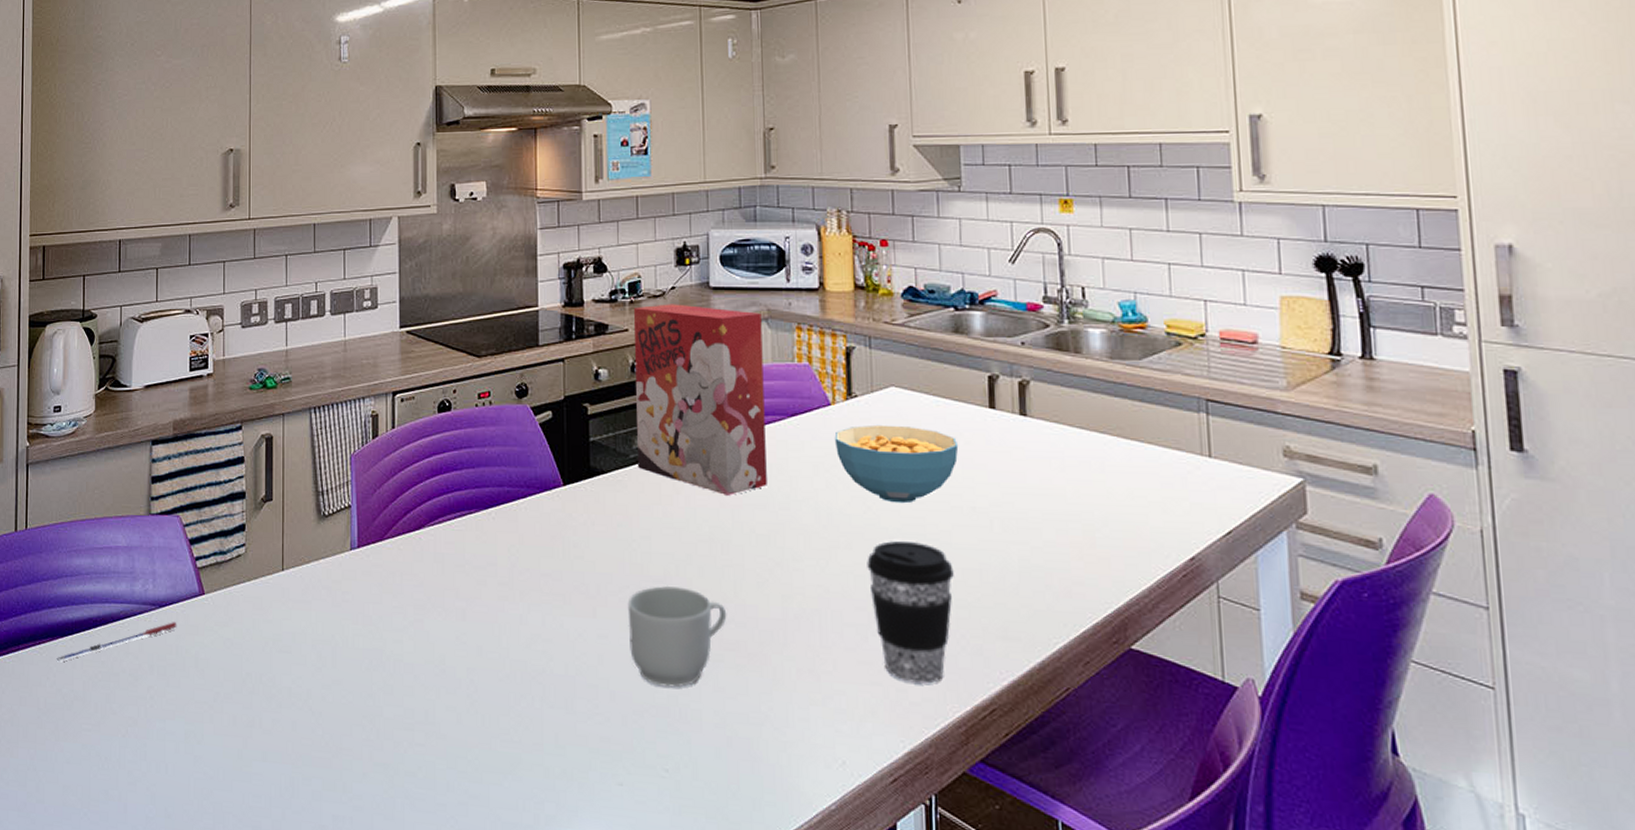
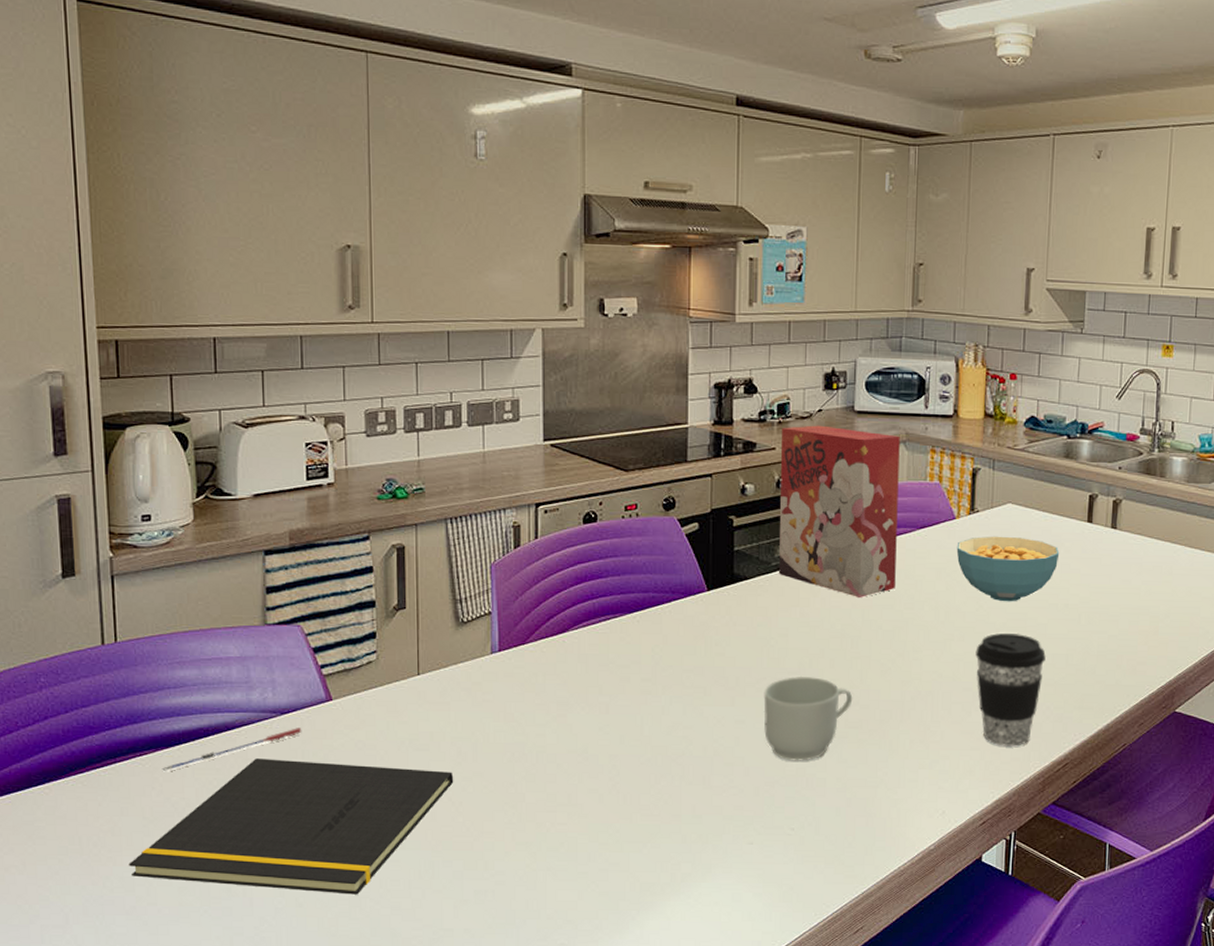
notepad: none [23,653,314,809] -> present [128,758,454,895]

